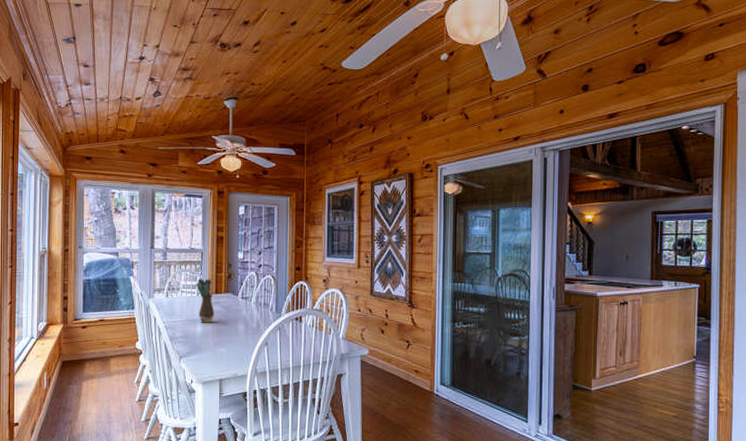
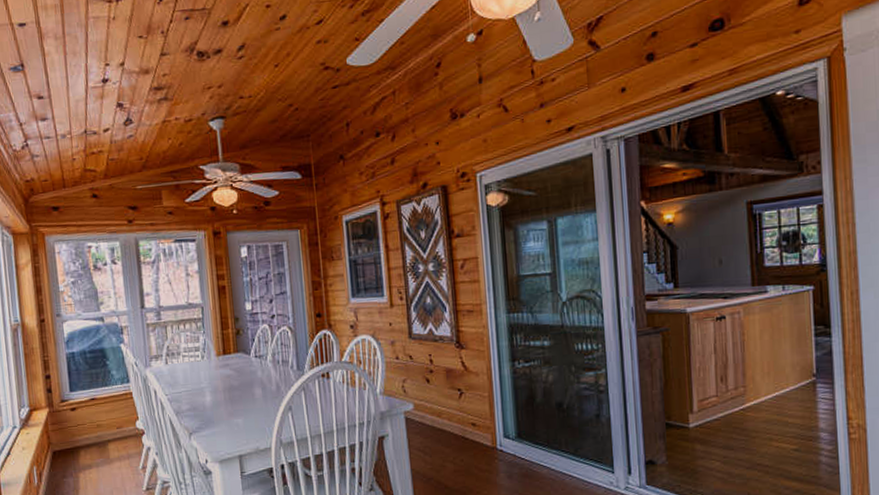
vase: present [195,276,215,323] -> none [198,336,226,391]

